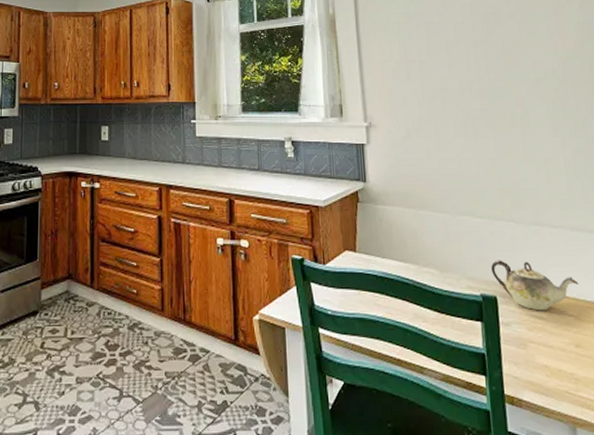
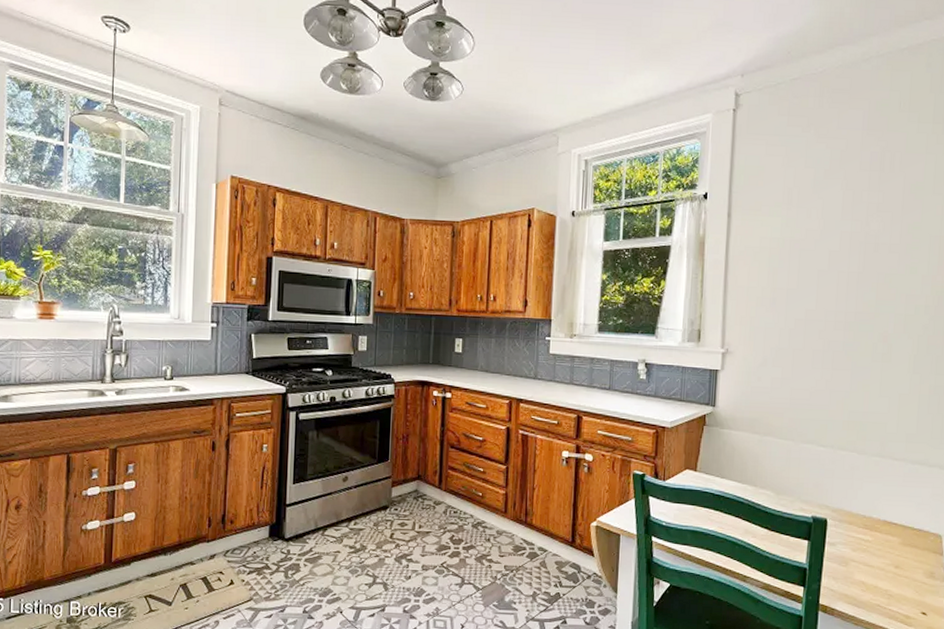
teapot: present [490,260,579,311] -> none [825,486,909,535]

